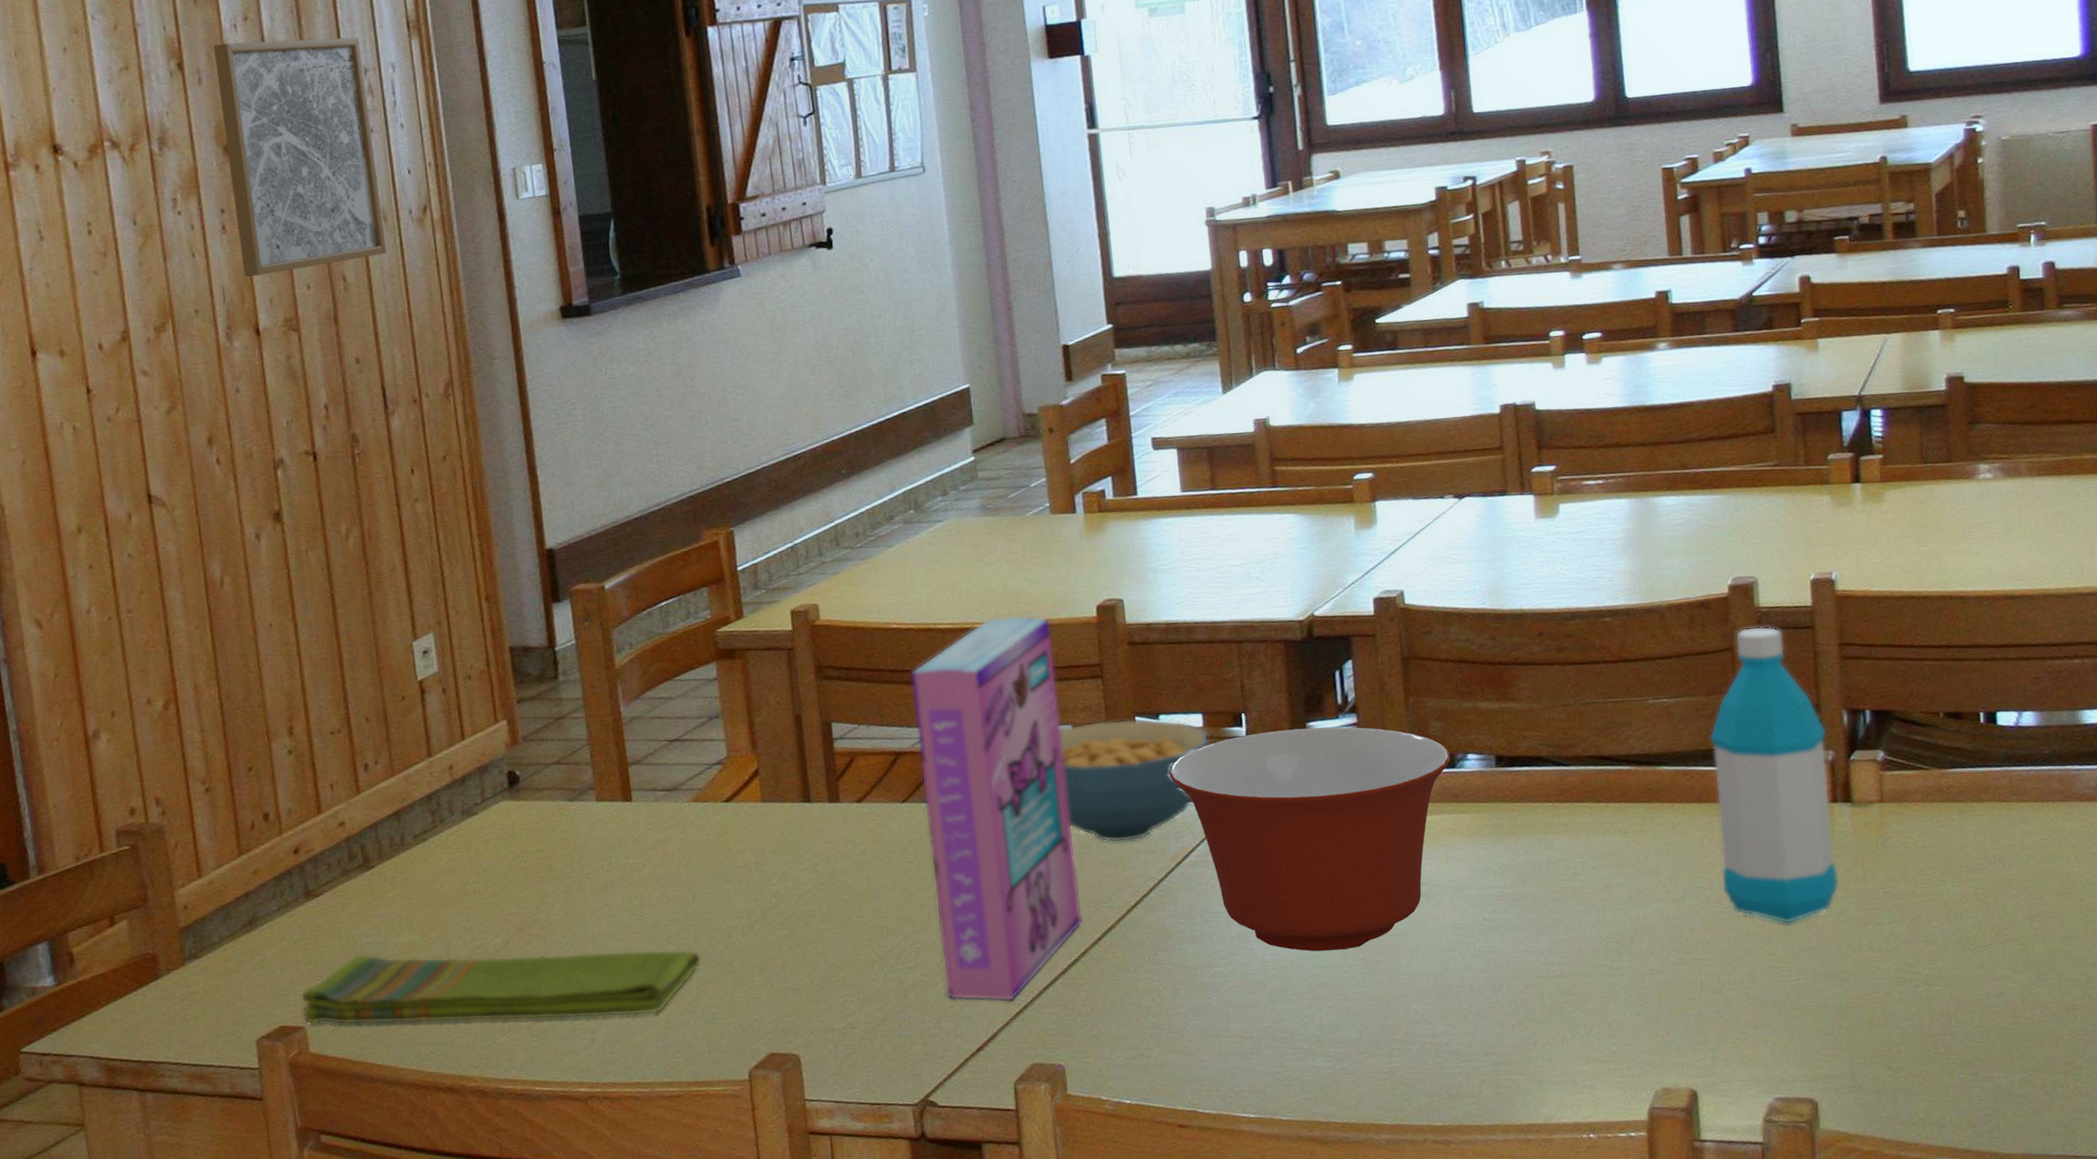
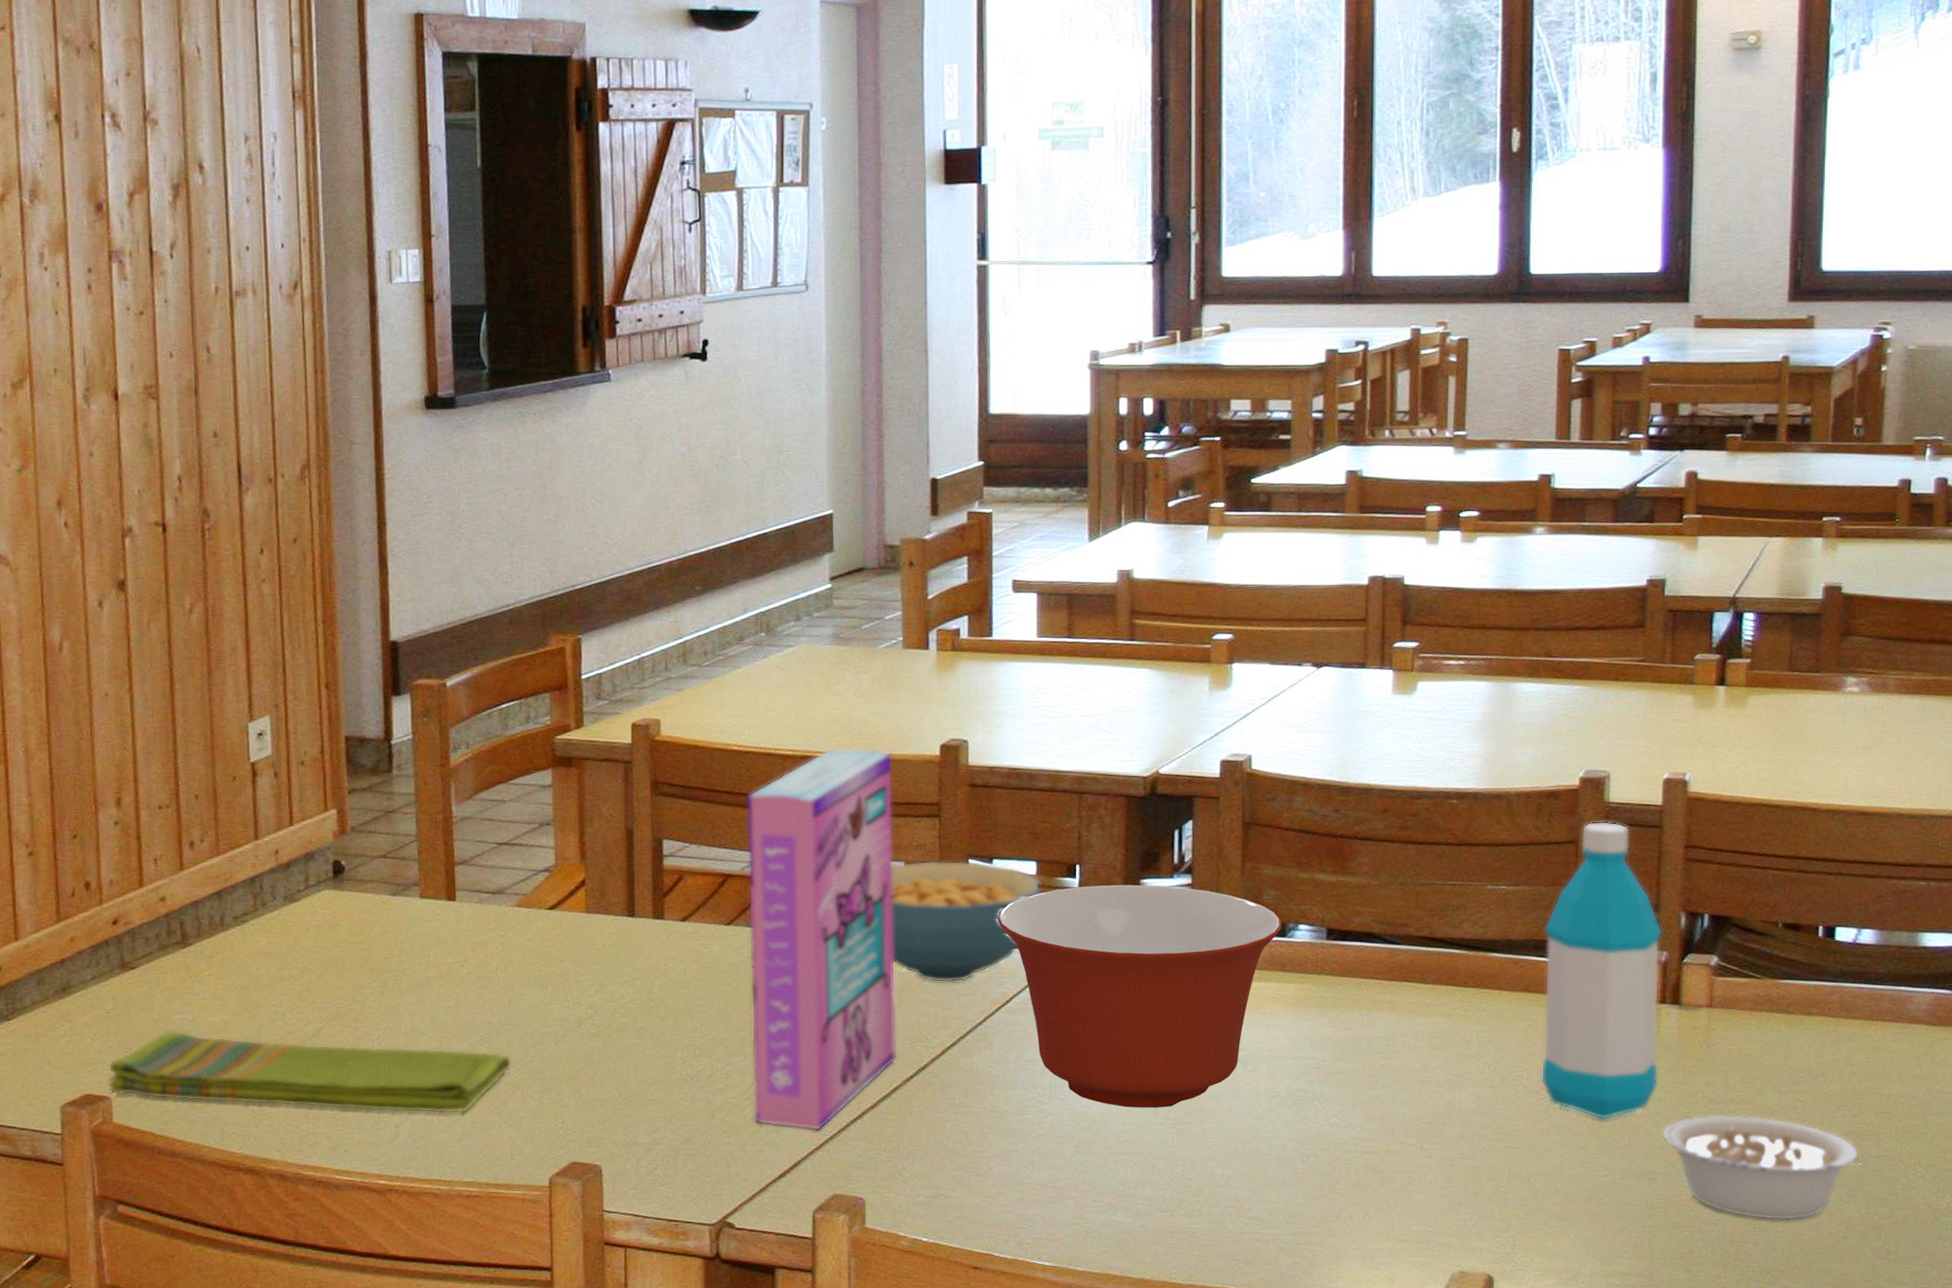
wall art: present [213,37,387,277] -> none [92,98,254,339]
legume: none [1848,907,2056,1011] -> present [1662,1114,1869,1221]

